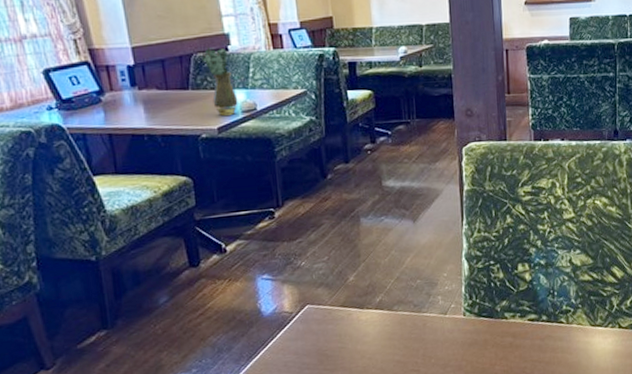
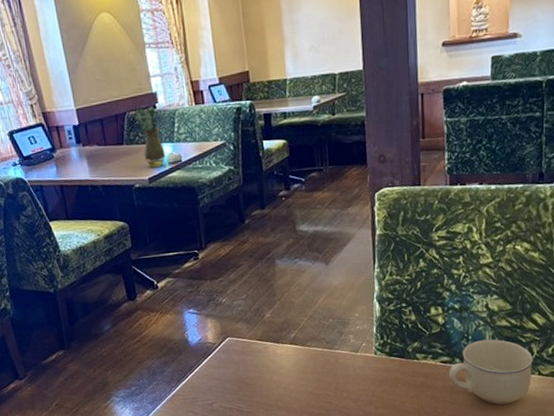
cup: none [535,294,614,361] -> present [448,339,533,405]

